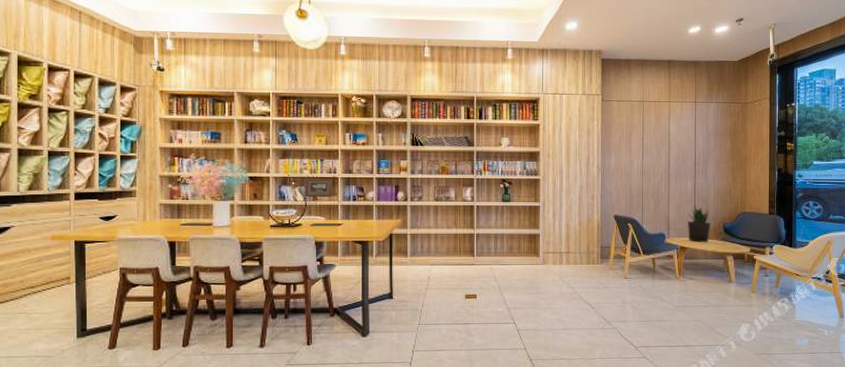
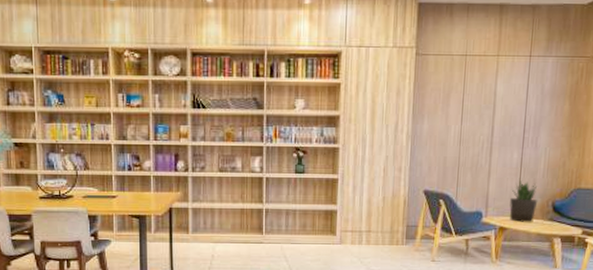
picture frame: present [304,178,333,197] -> none [74,145,106,166]

